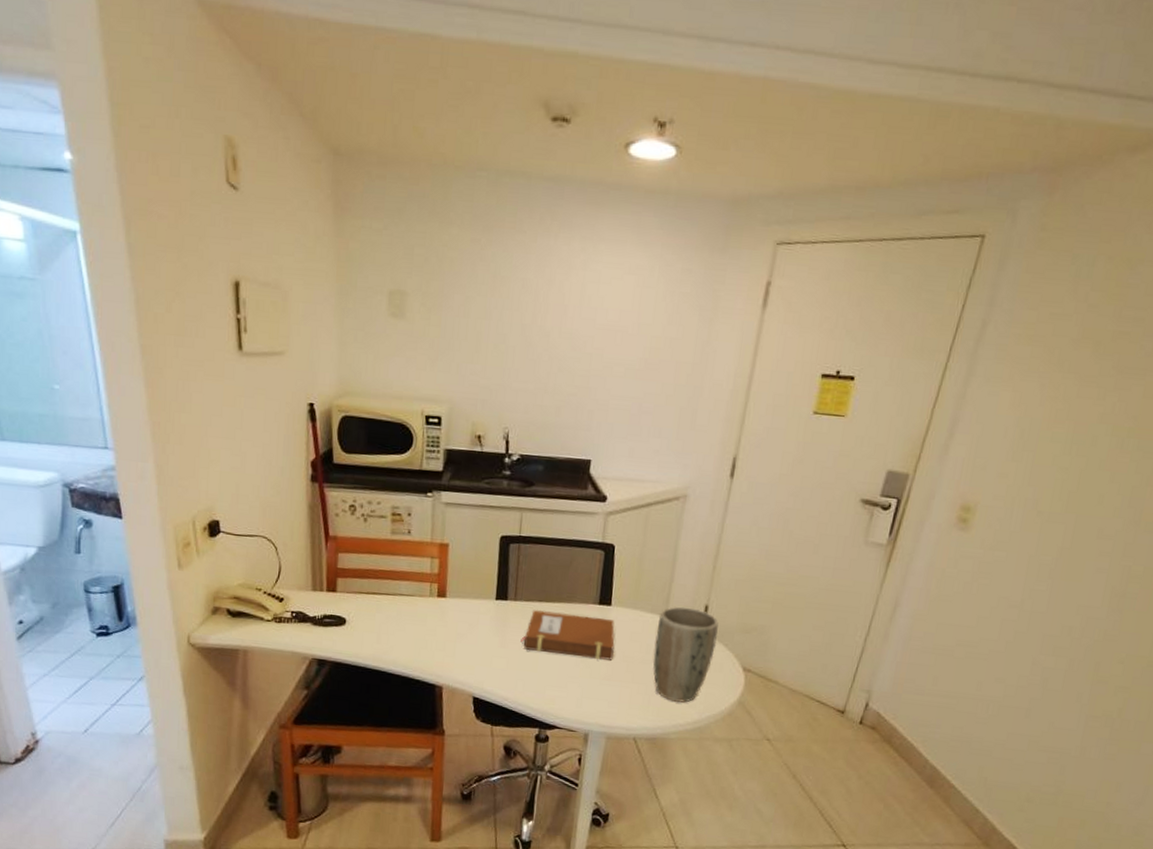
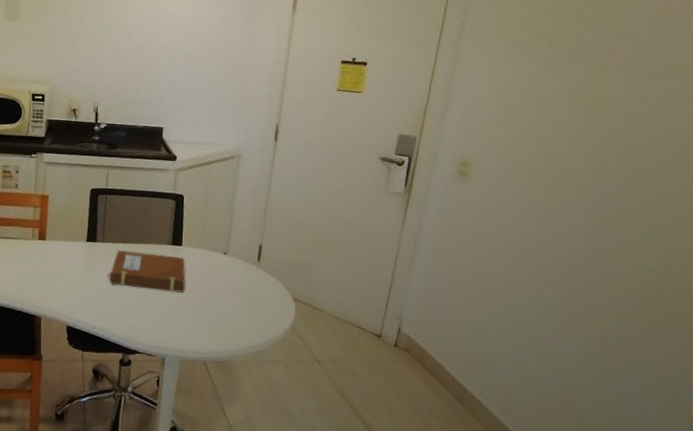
plant pot: present [653,606,719,703] -> none [218,245,271,330]

